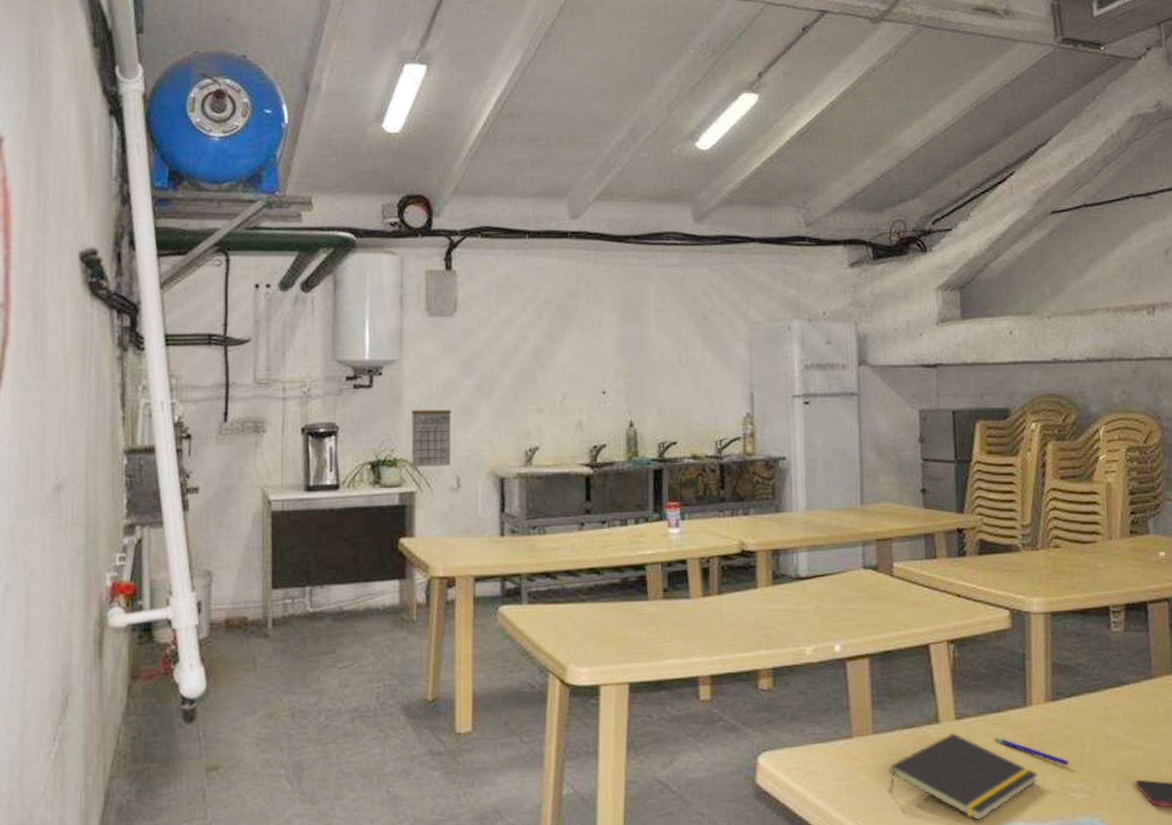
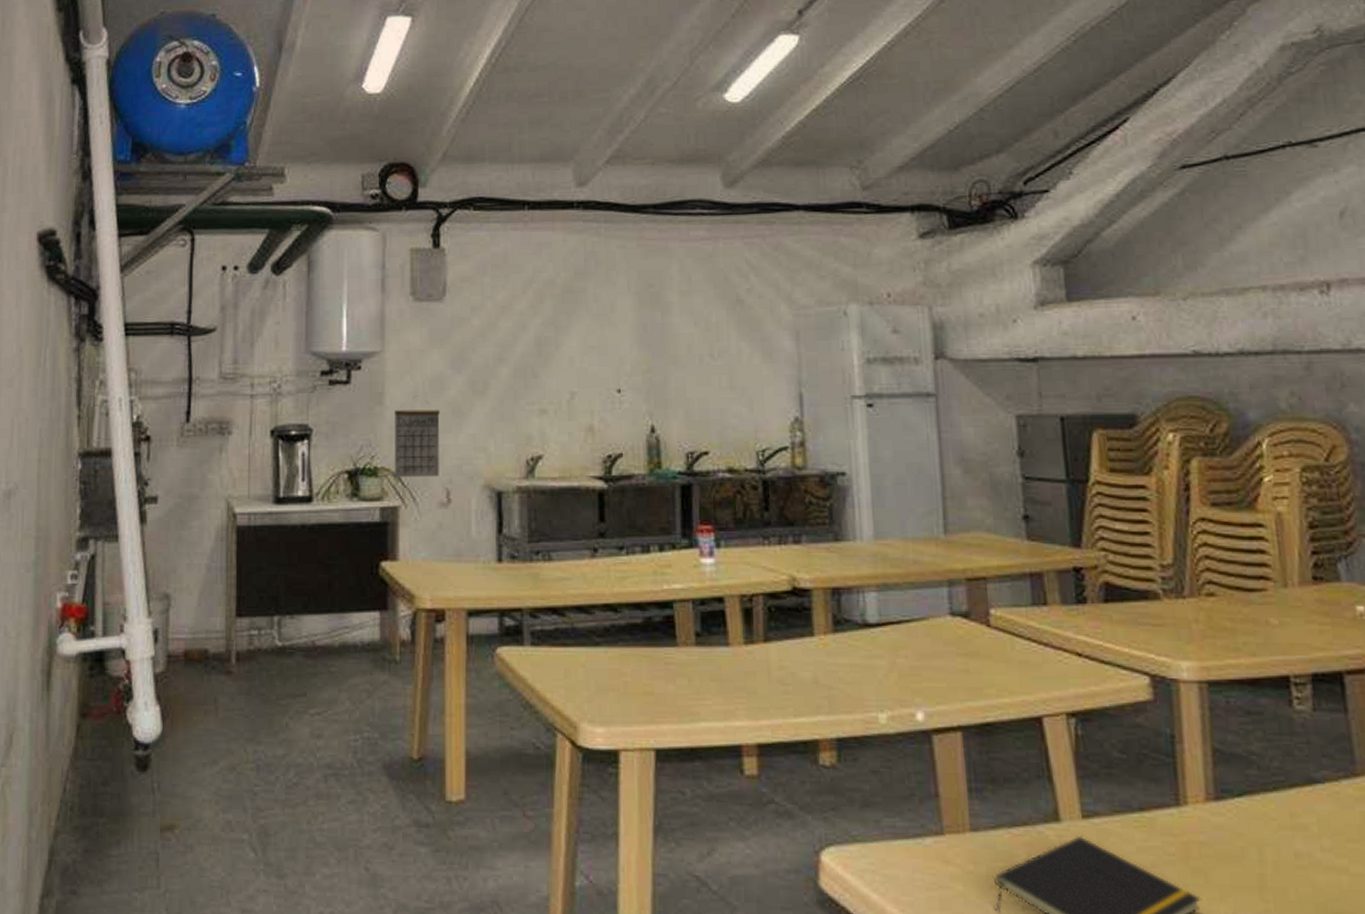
pen: present [996,737,1070,766] -> none [1139,845,1245,890]

